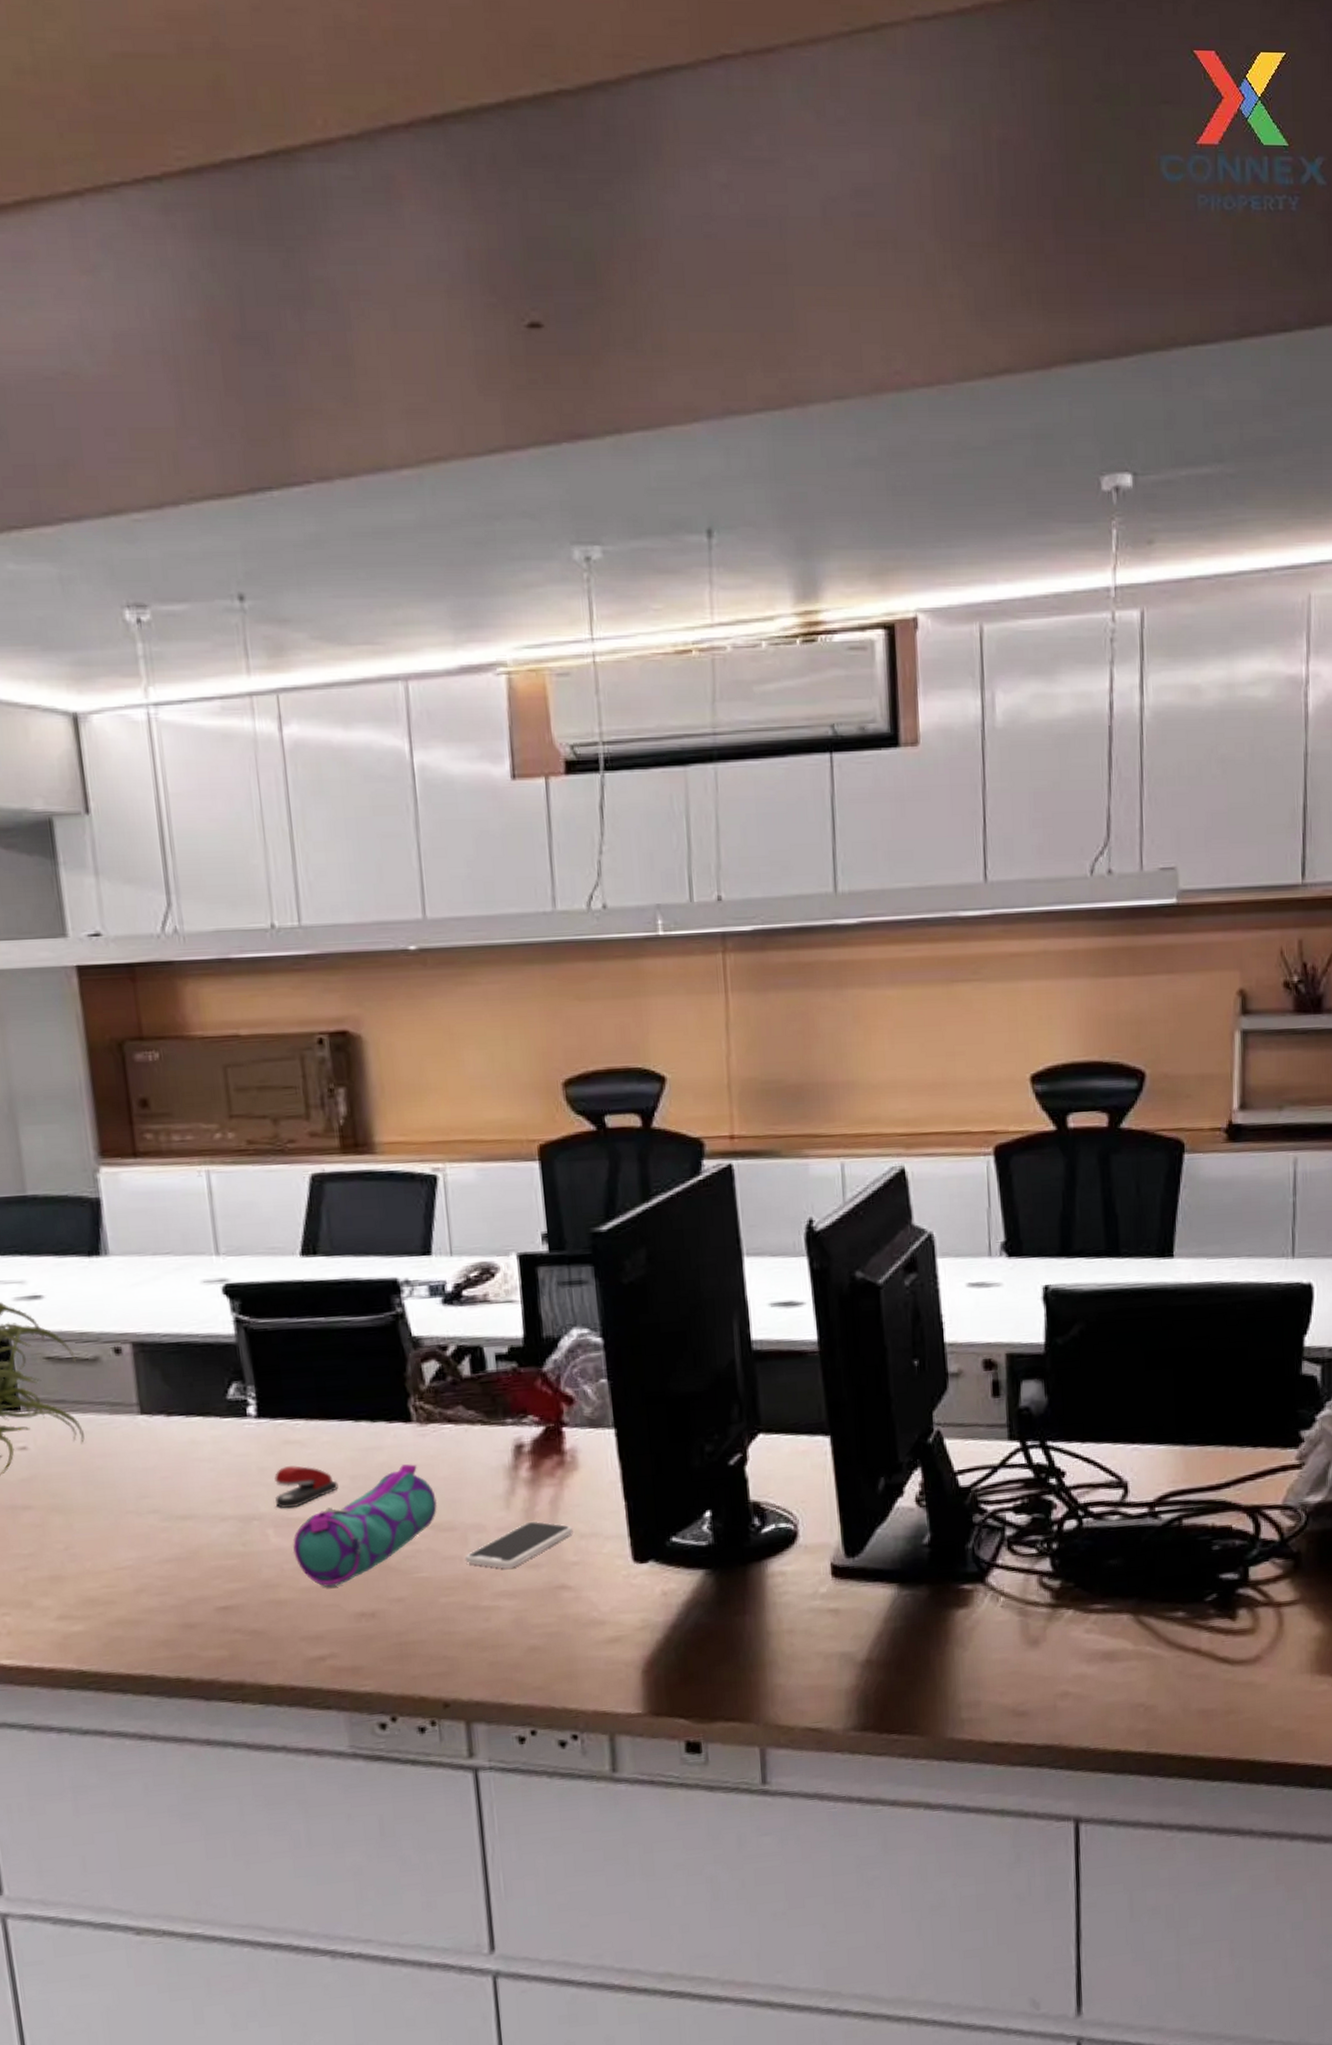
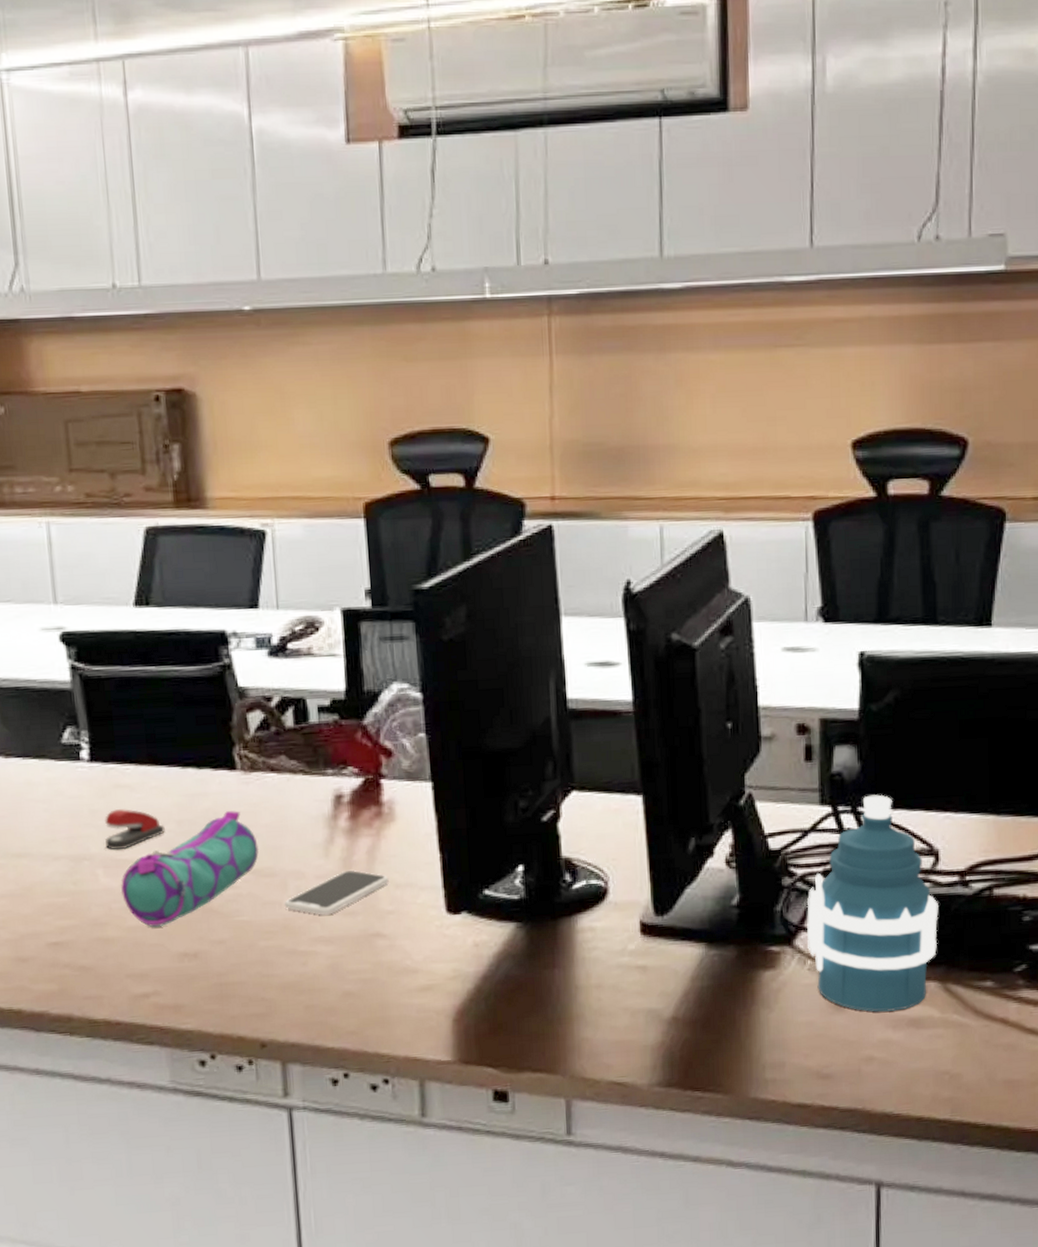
water bottle: none [998,1428,1129,1647] -> present [807,794,939,1012]

